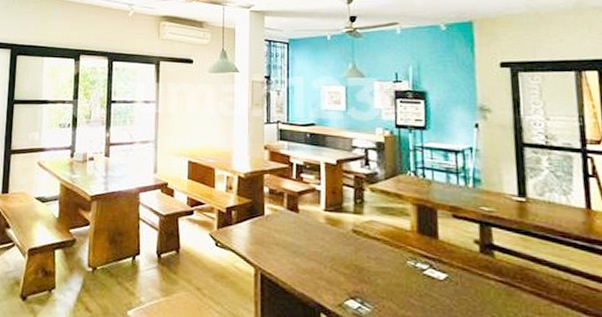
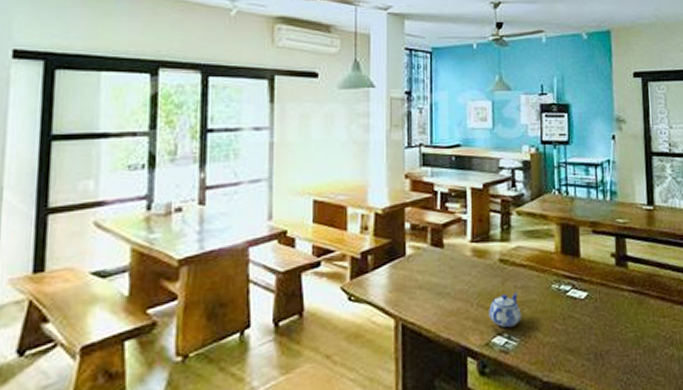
teapot: none [342,262,375,294] -> present [489,292,522,327]

